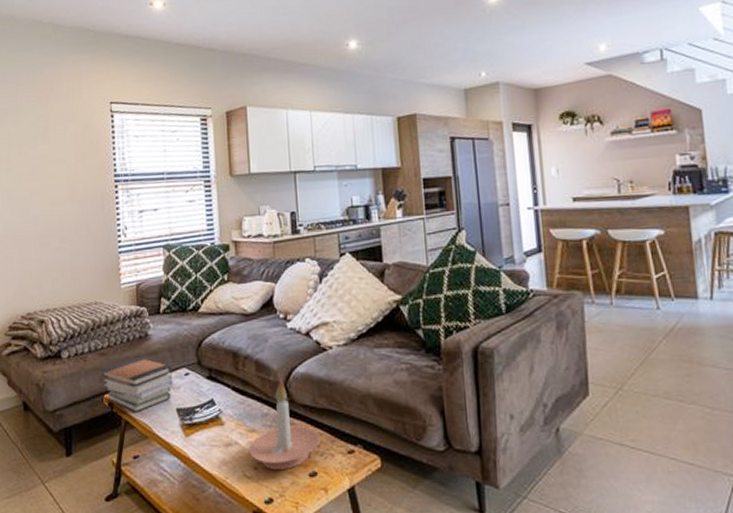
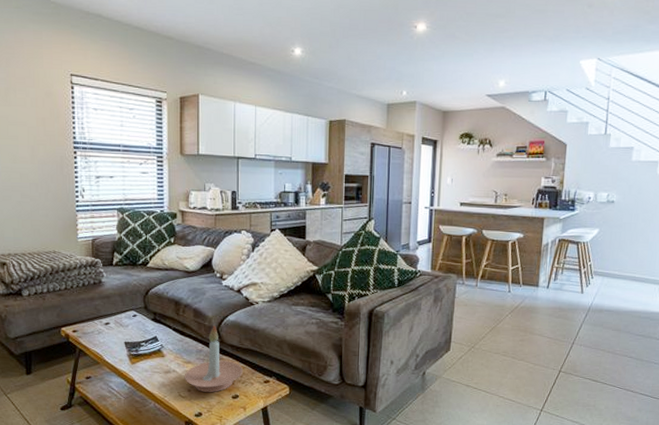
book stack: present [101,358,173,413] -> none [58,300,122,344]

